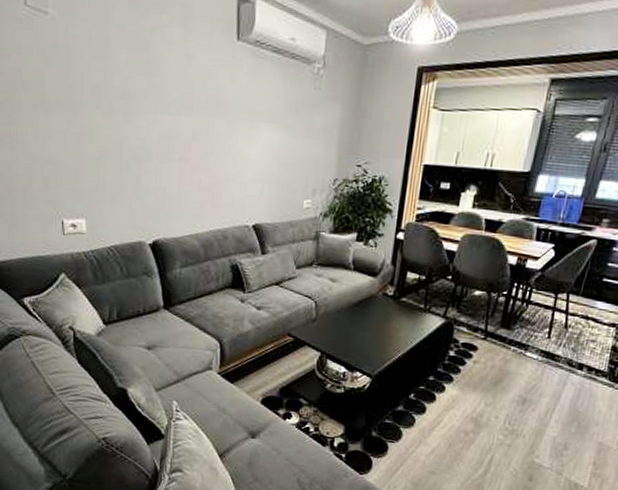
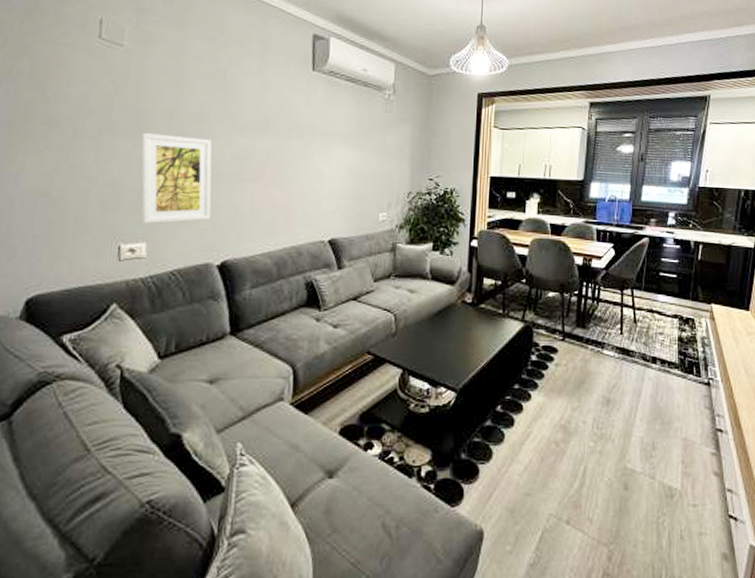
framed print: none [72,109,142,201] -> present [141,133,212,224]

